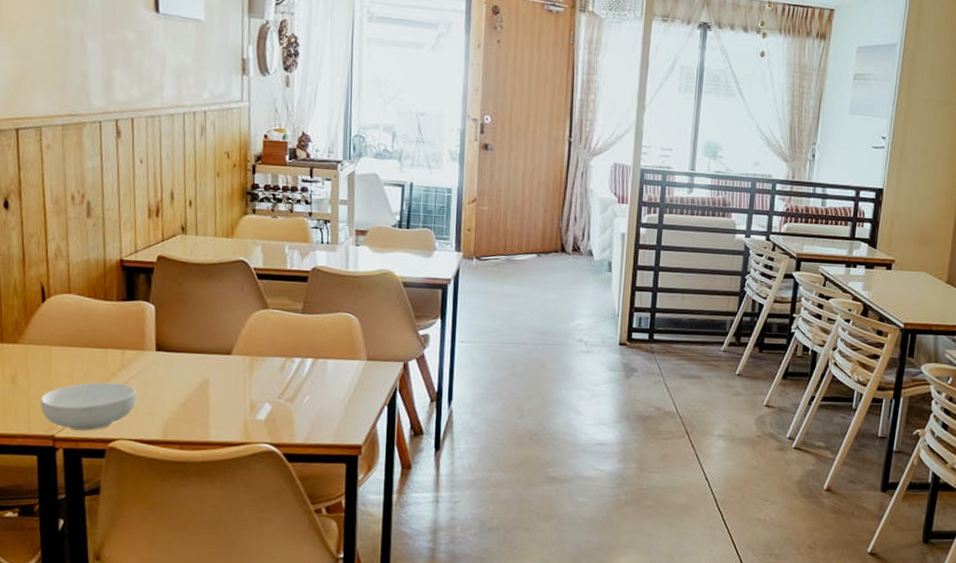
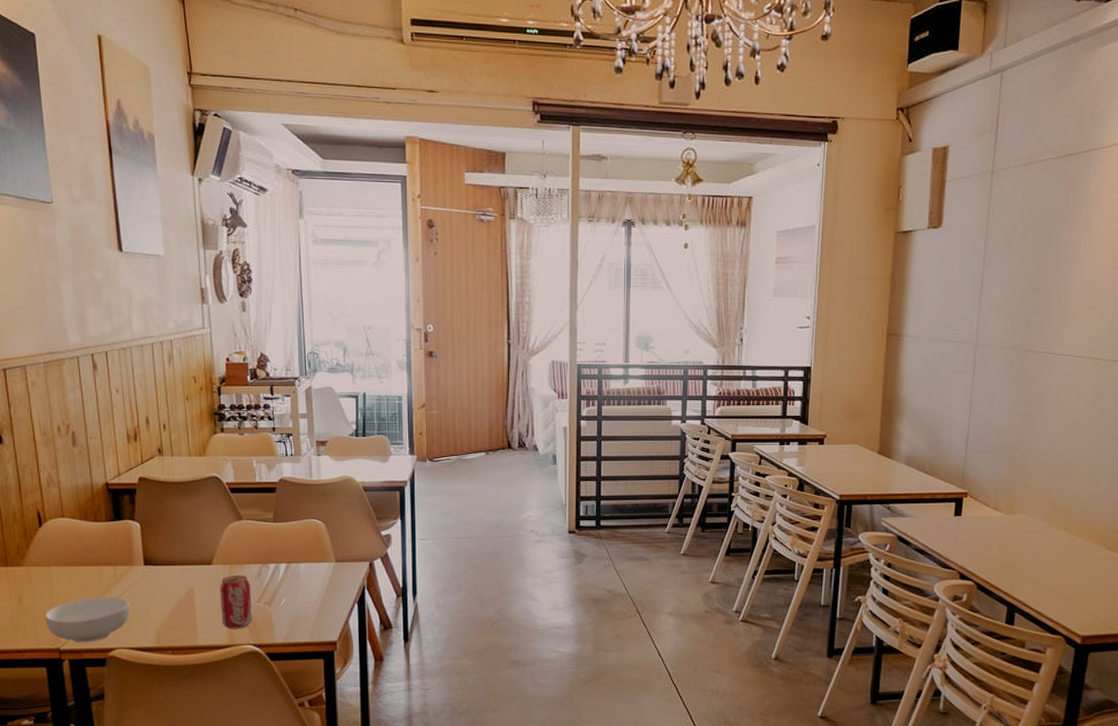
beverage can: none [237,367,272,426] -> present [219,575,253,629]

